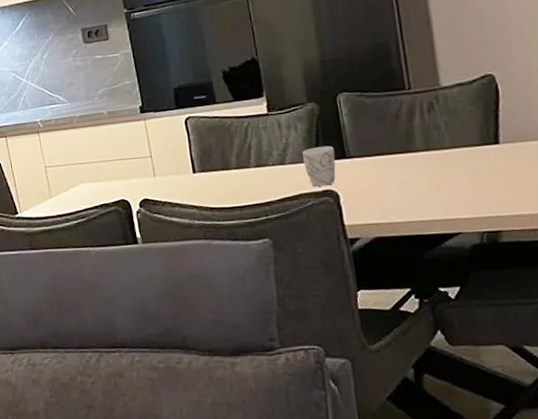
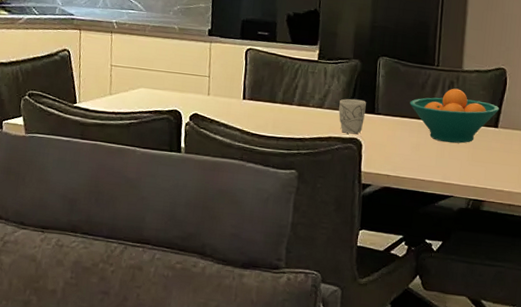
fruit bowl: none [385,109,496,174] -> present [410,88,499,143]

